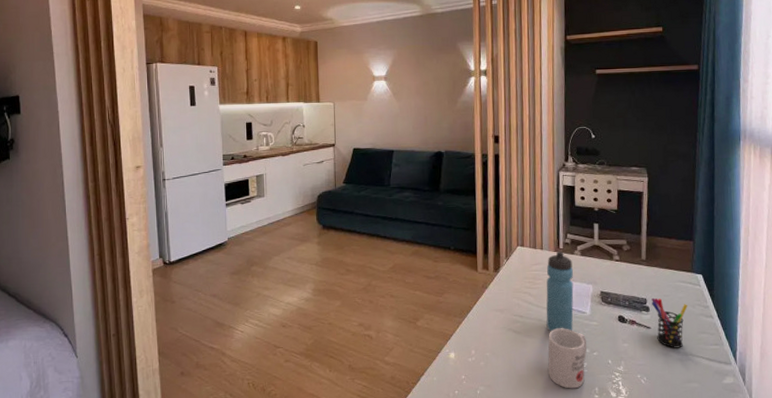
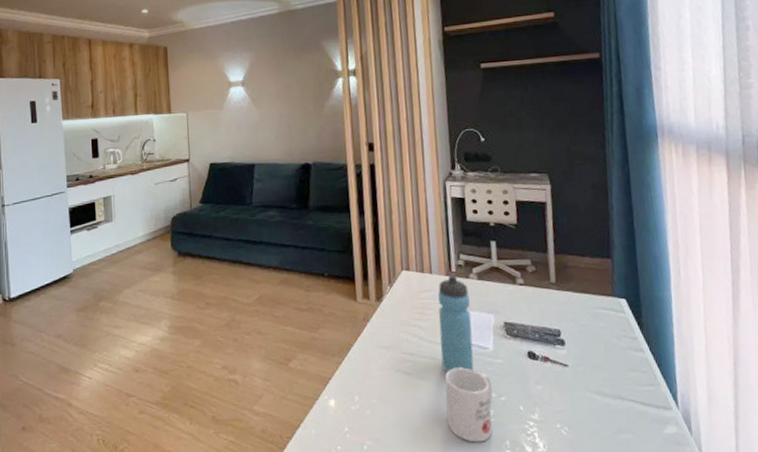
pen holder: present [652,297,688,348] -> none [566,328,612,391]

